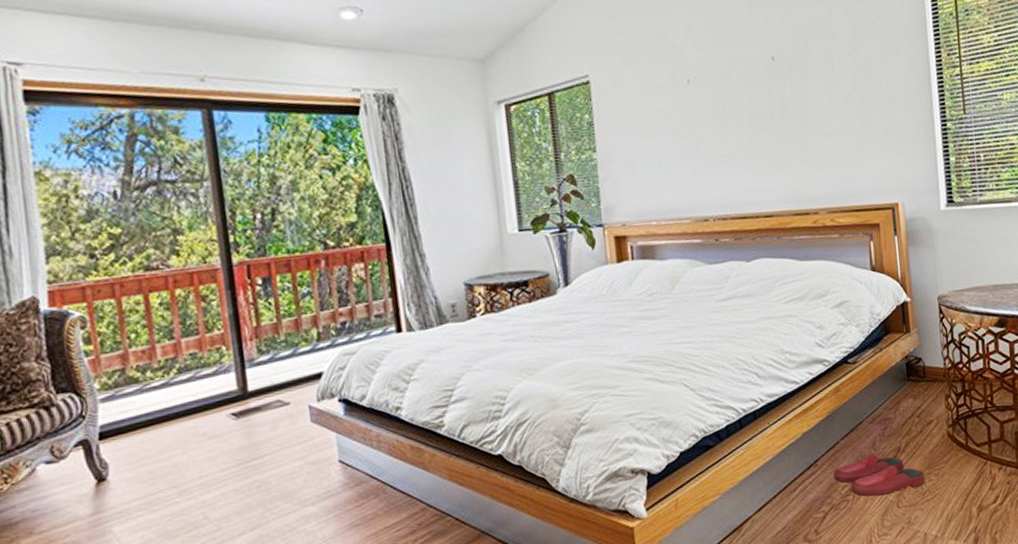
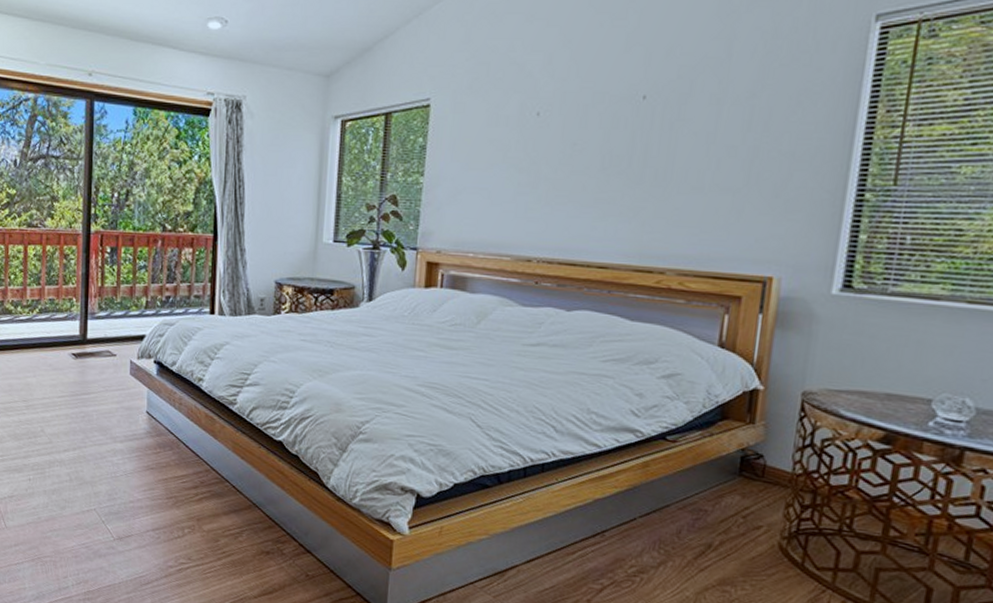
slippers: present [834,453,925,497] -> none [622,541,737,592]

